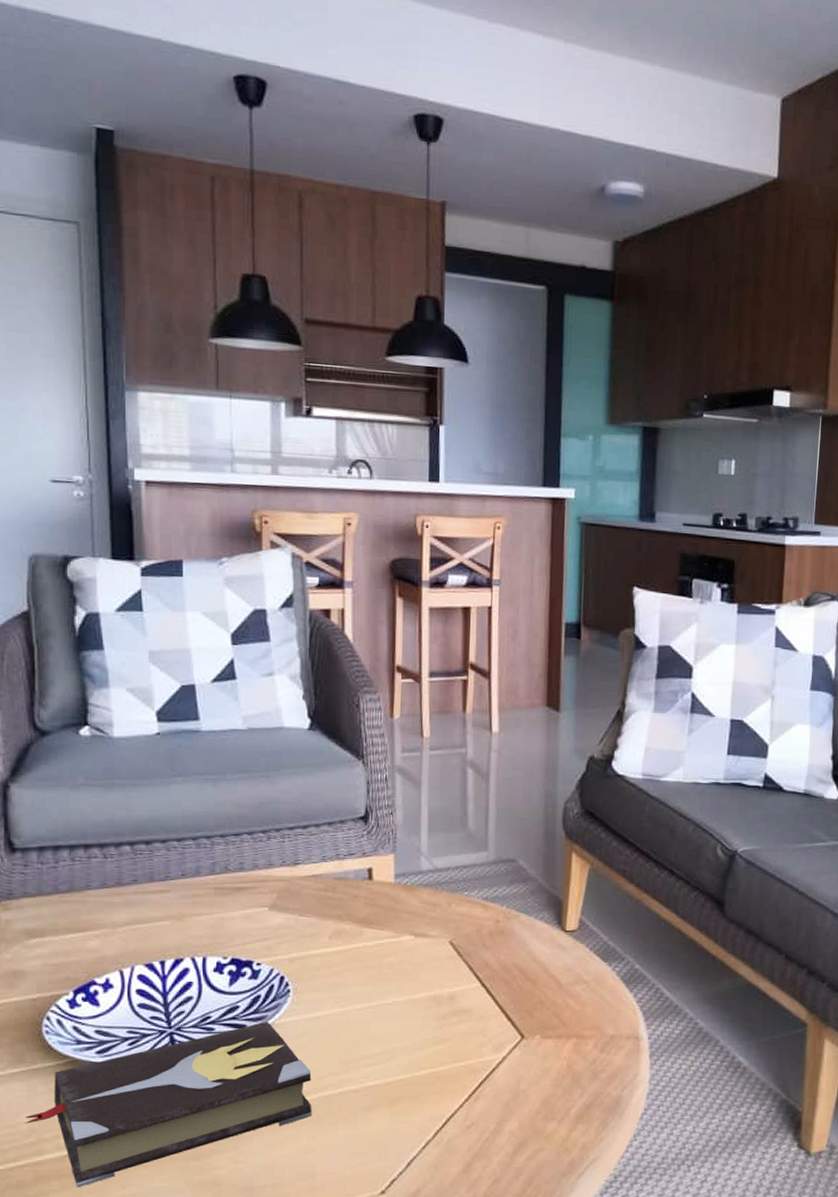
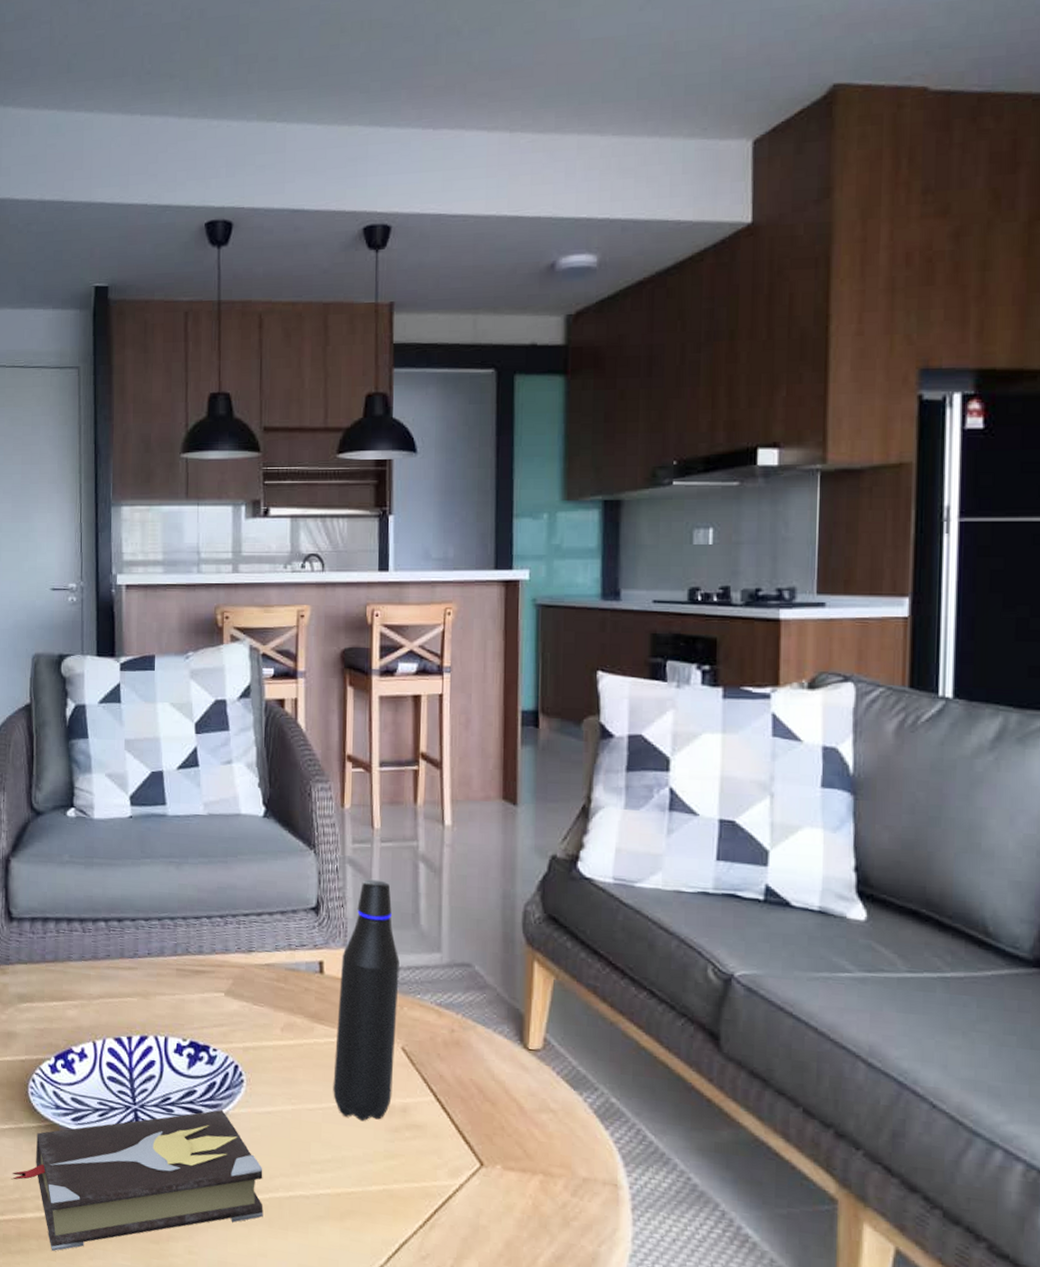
water bottle: none [382,787,448,1014] -> present [333,879,400,1122]

